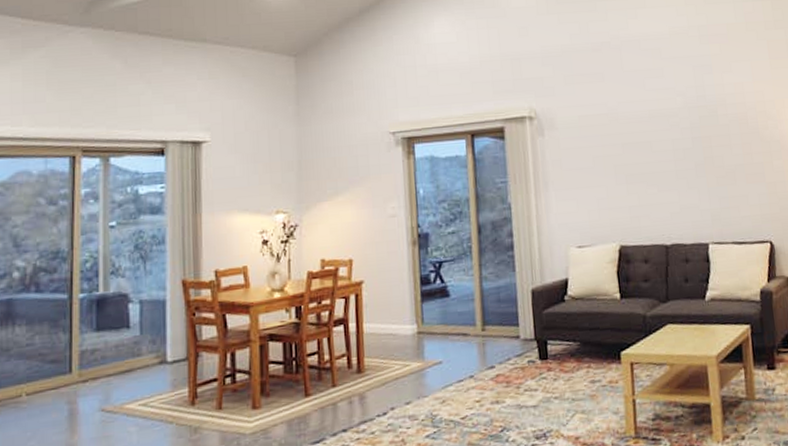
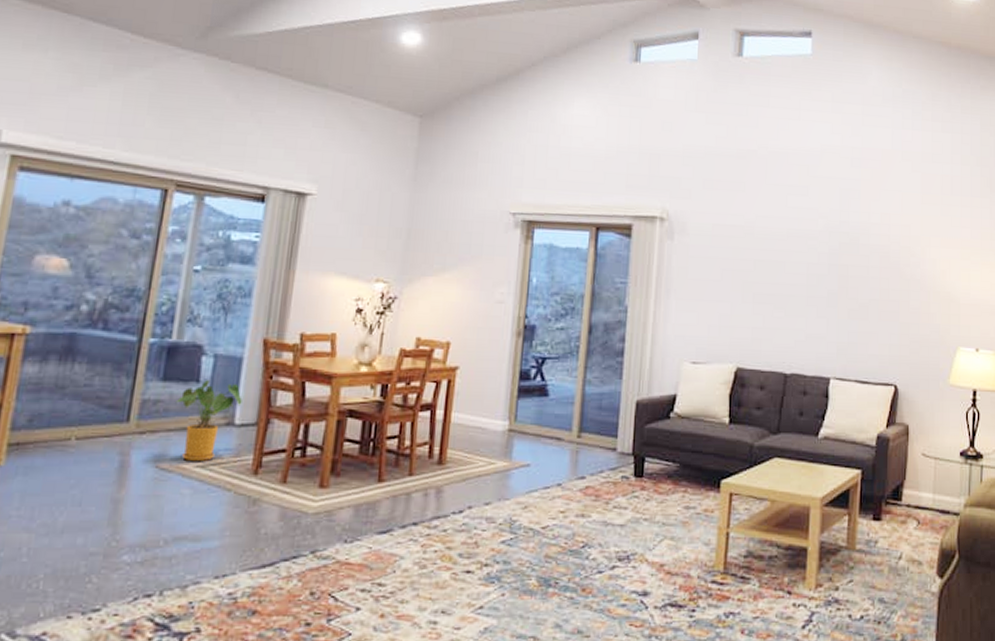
house plant: none [112,325,171,401] -> present [177,380,242,461]

